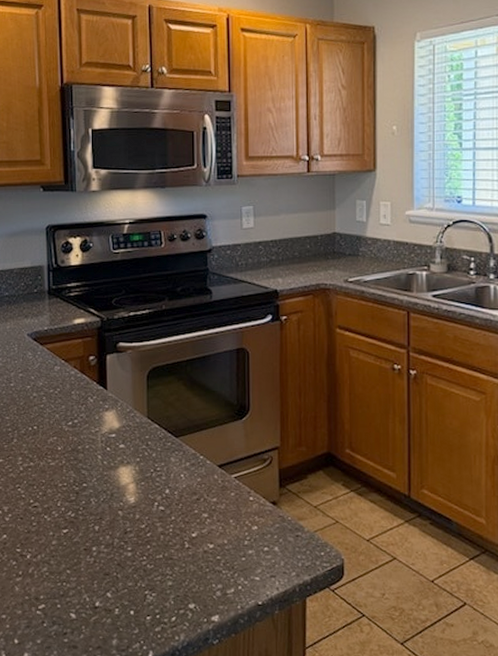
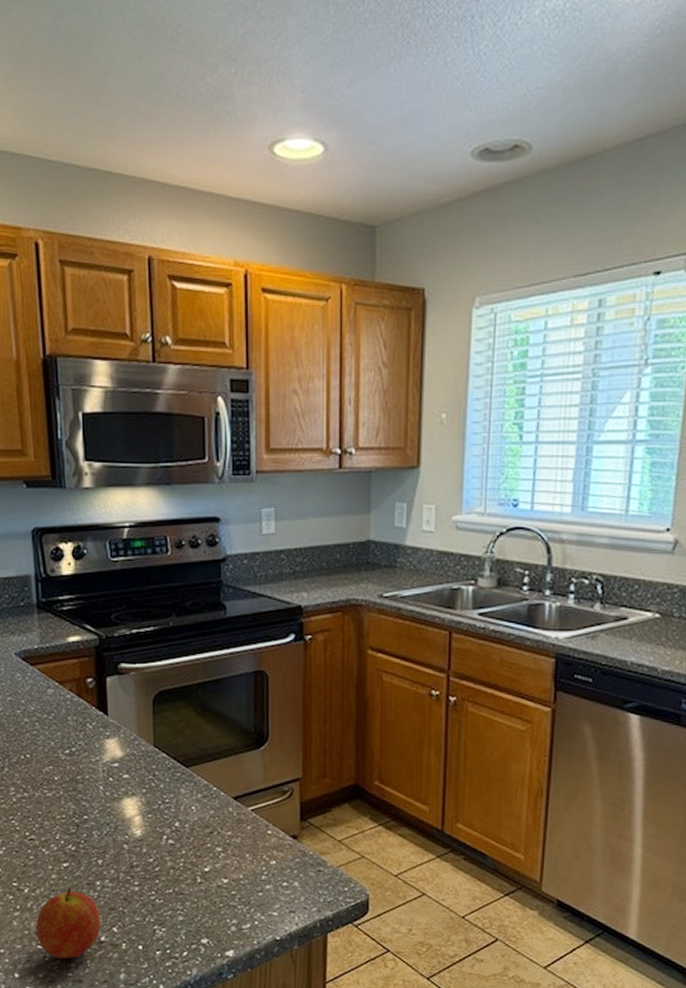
fruit: none [35,554,96,625] -> present [35,888,101,959]

